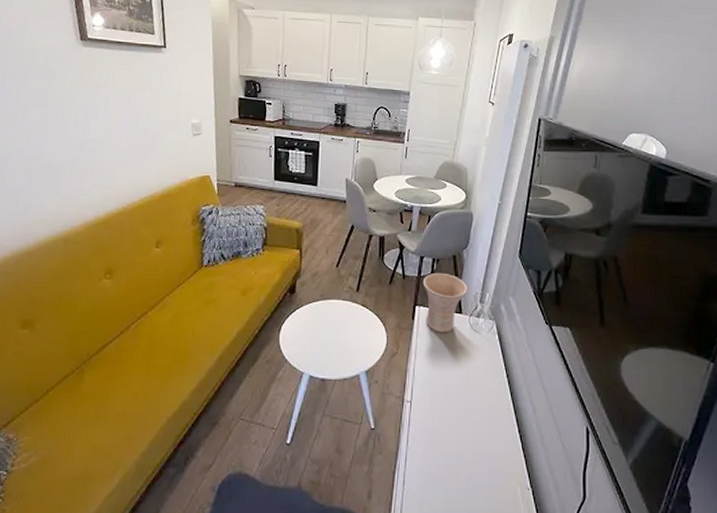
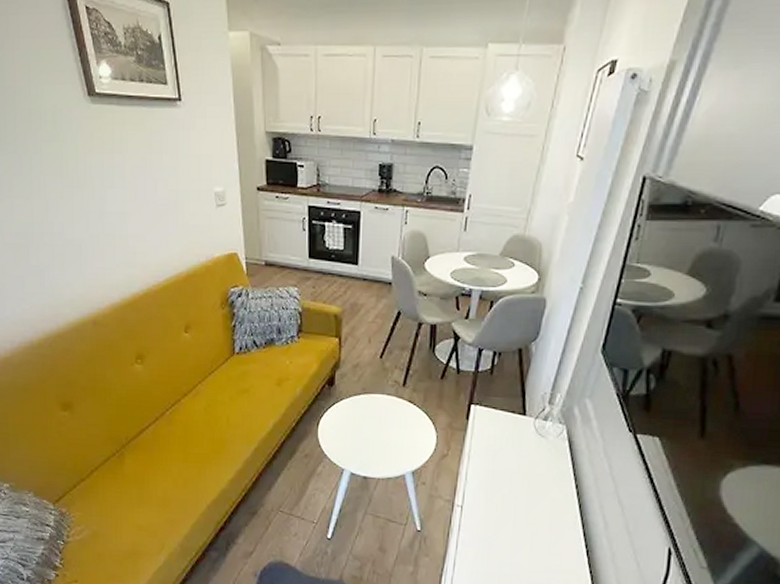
vase: present [422,272,468,333] -> none [480,368,535,436]

